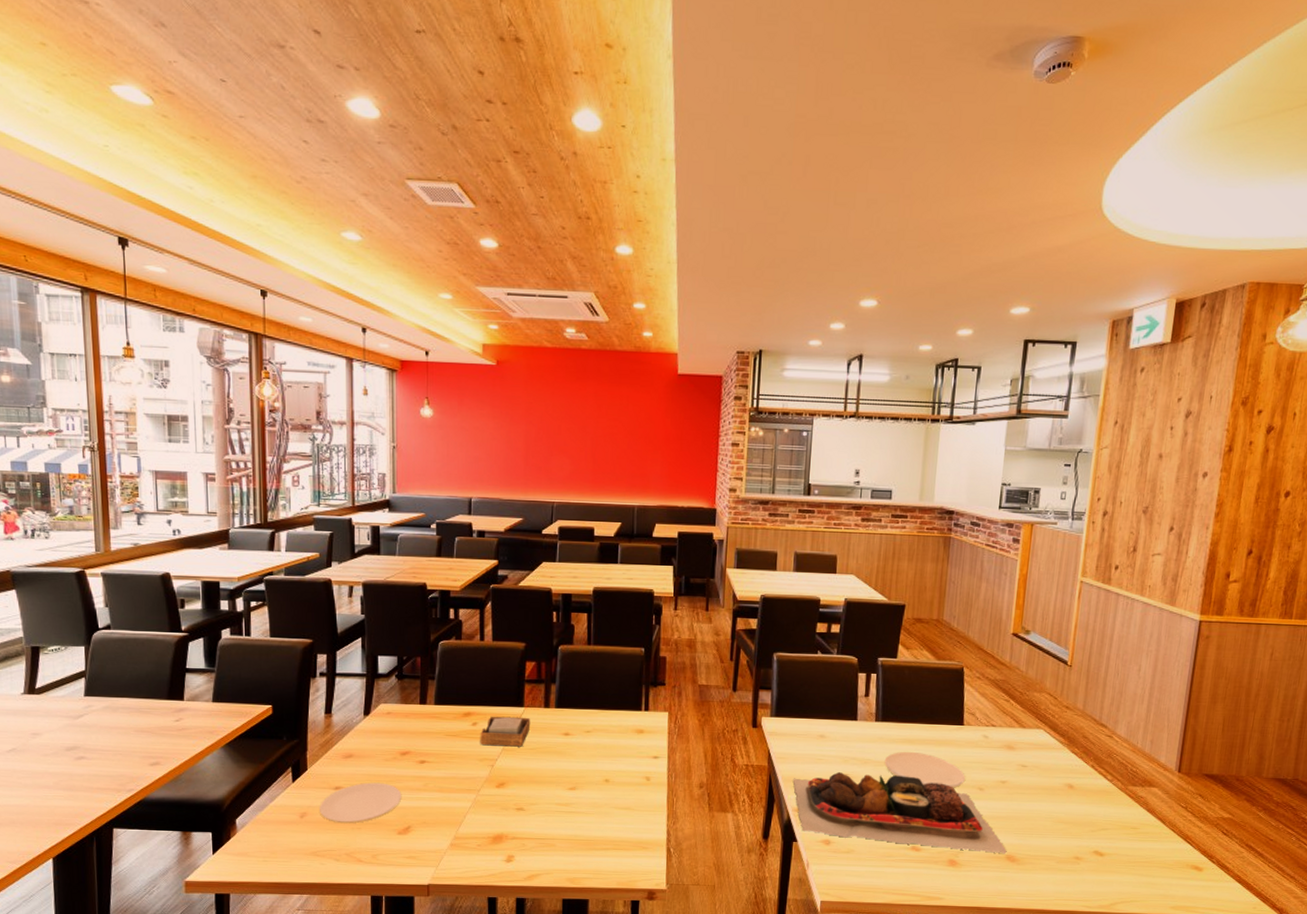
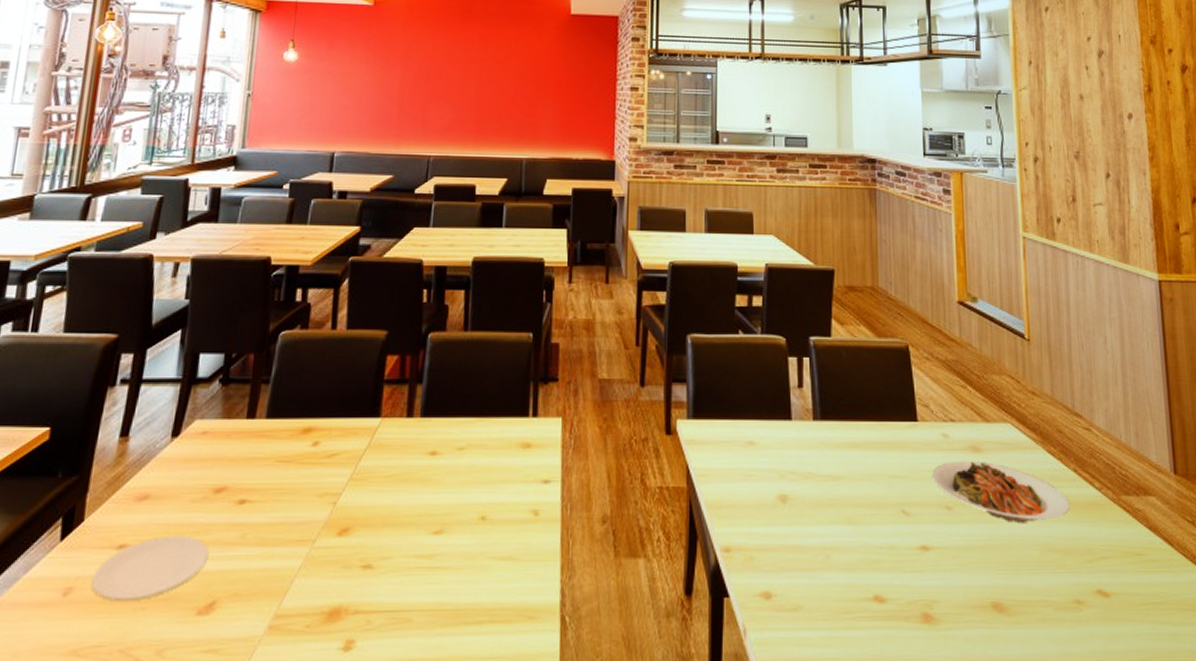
napkin holder: present [480,716,531,747] -> none [320,431,389,474]
food tray: present [792,771,1007,855] -> none [718,491,992,602]
plate: present [884,751,965,788] -> none [828,459,928,508]
salad: none [970,755,1084,803] -> present [931,460,1070,524]

